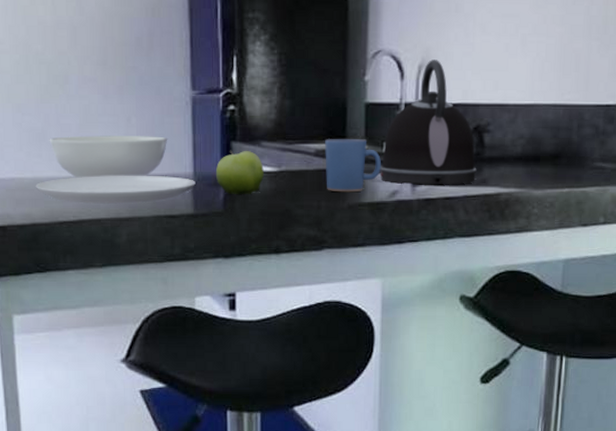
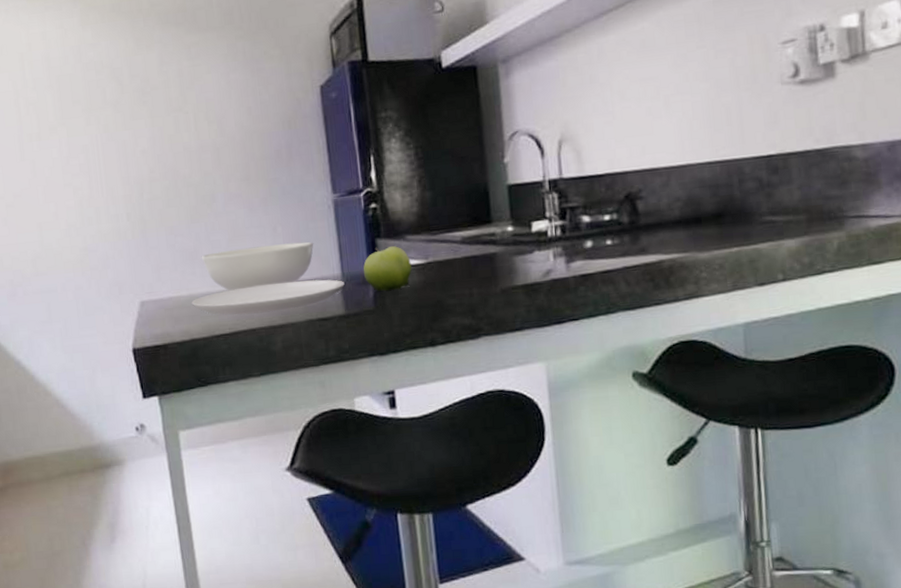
mug: present [325,139,382,193] -> none [470,221,532,278]
kettle: present [379,60,477,184] -> none [530,133,634,262]

